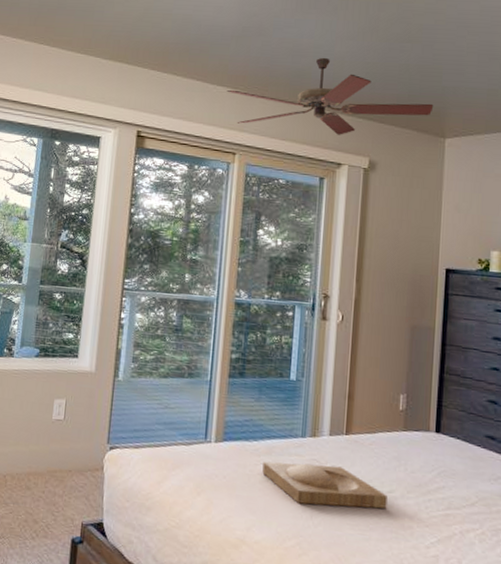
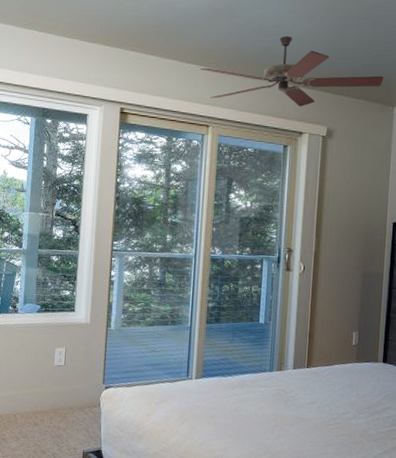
tray: present [262,461,388,509] -> none [236,393,342,428]

